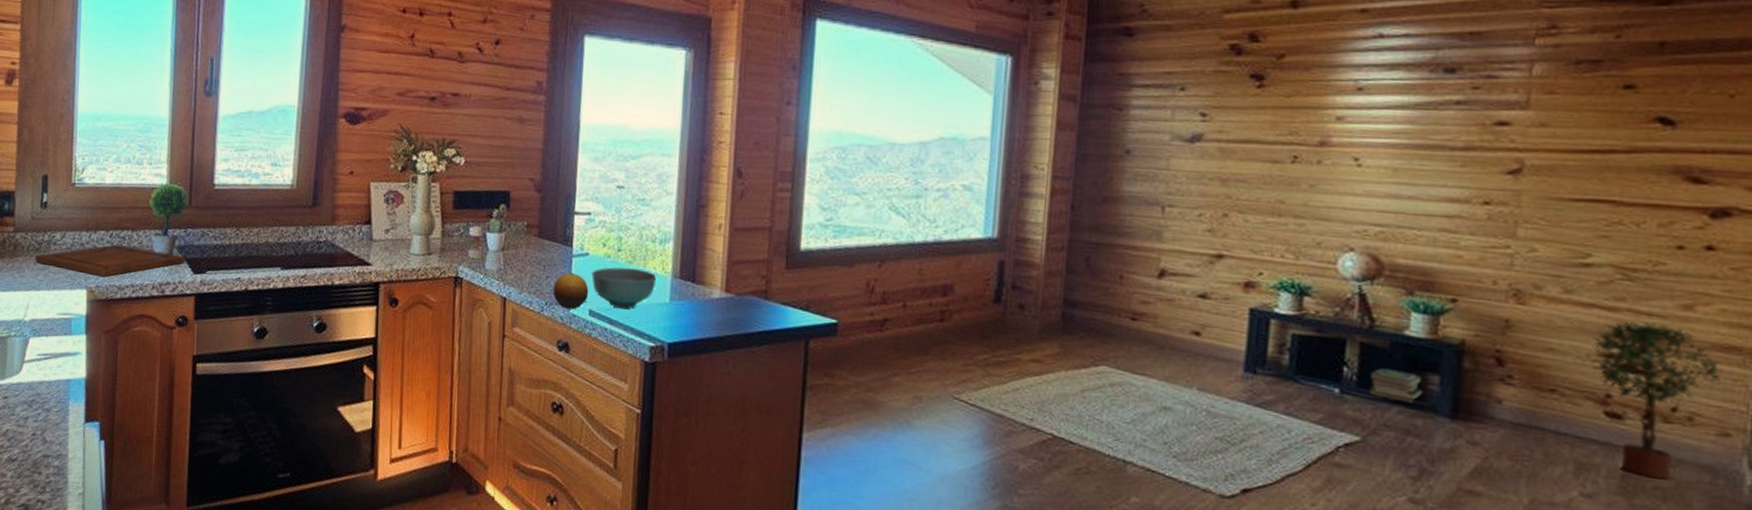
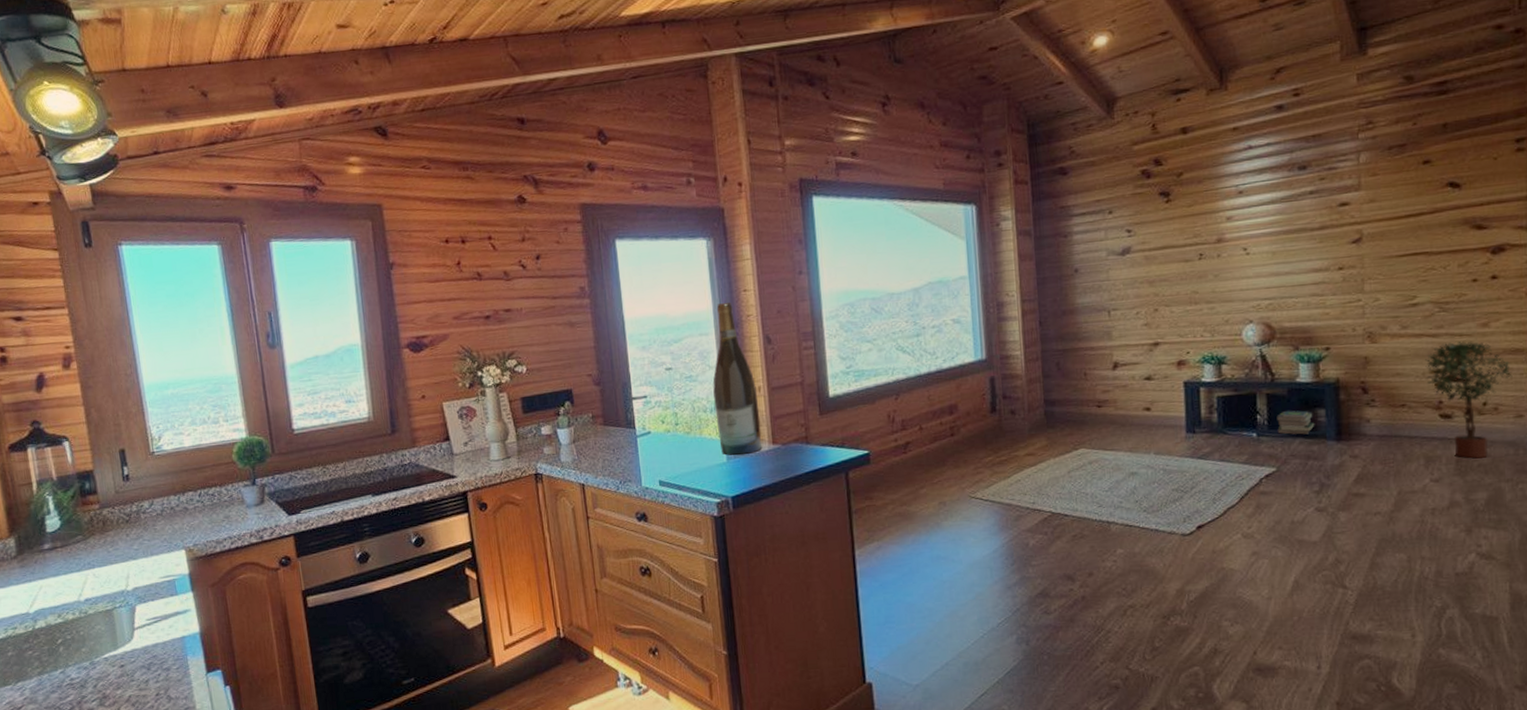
cutting board: present [35,244,186,277] -> none [126,500,279,535]
fruit: present [552,273,589,310] -> none [624,451,656,484]
bowl: present [591,267,656,308] -> none [656,437,713,474]
wine bottle: none [664,124,717,298] -> present [713,303,762,455]

